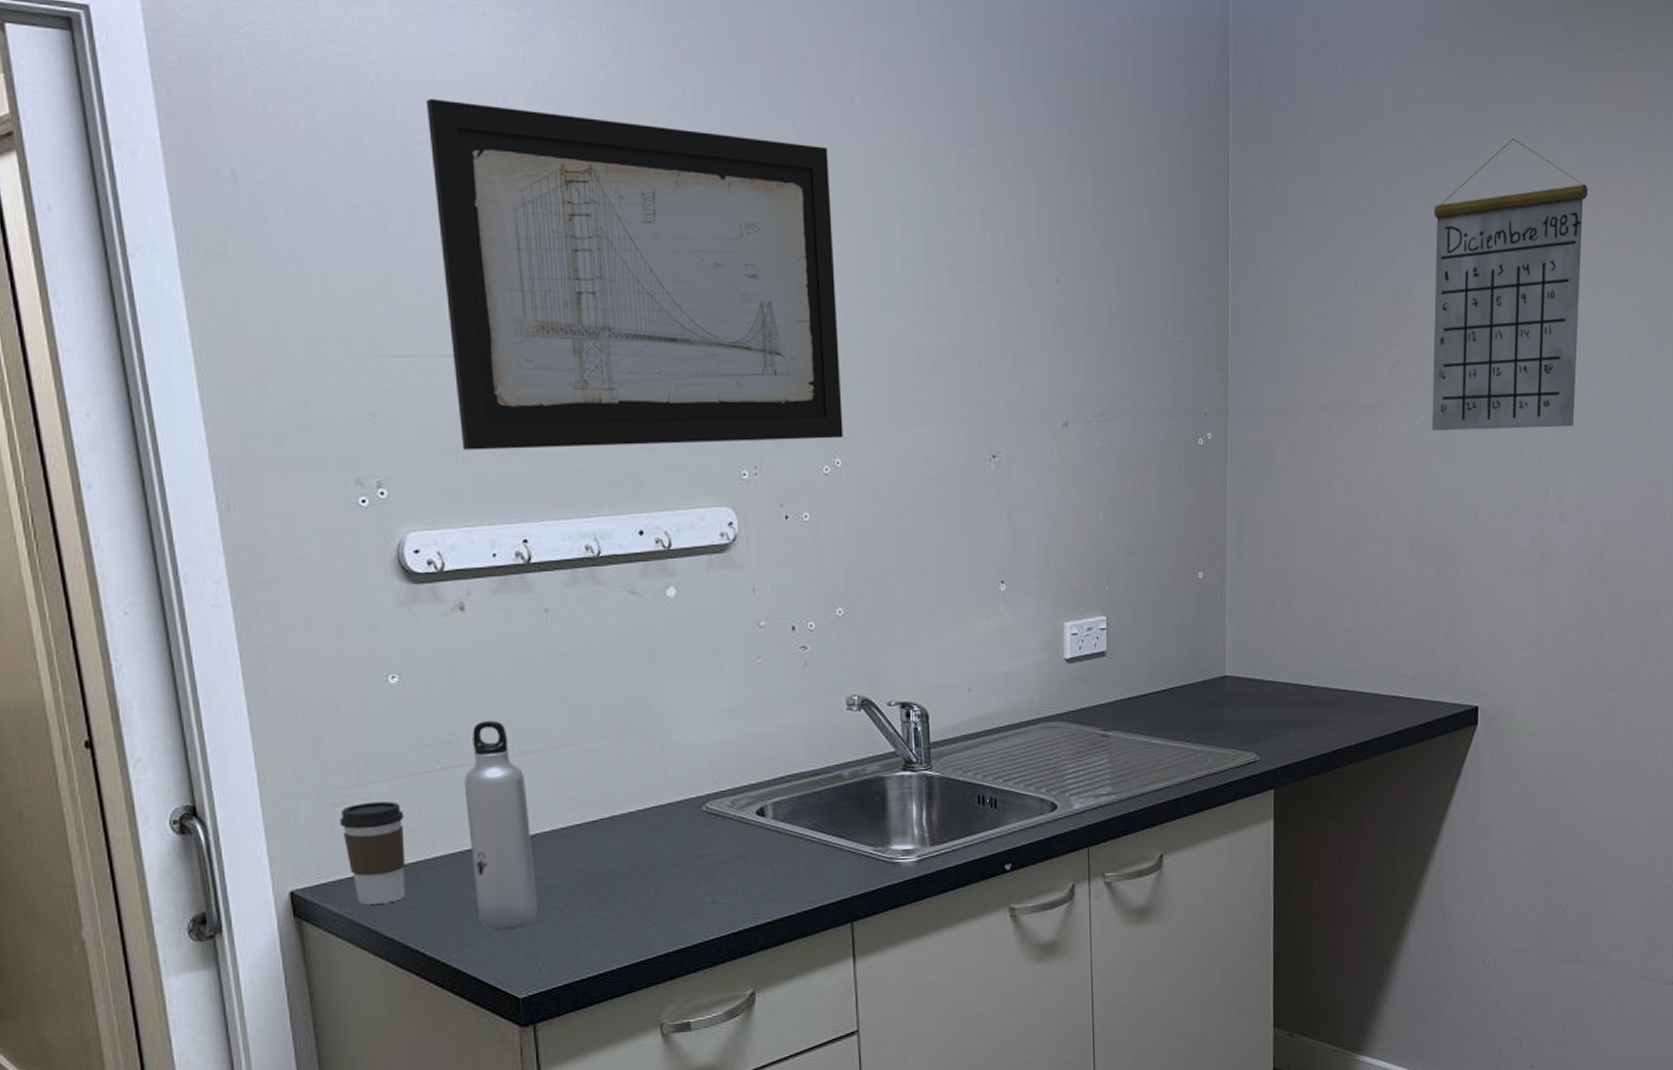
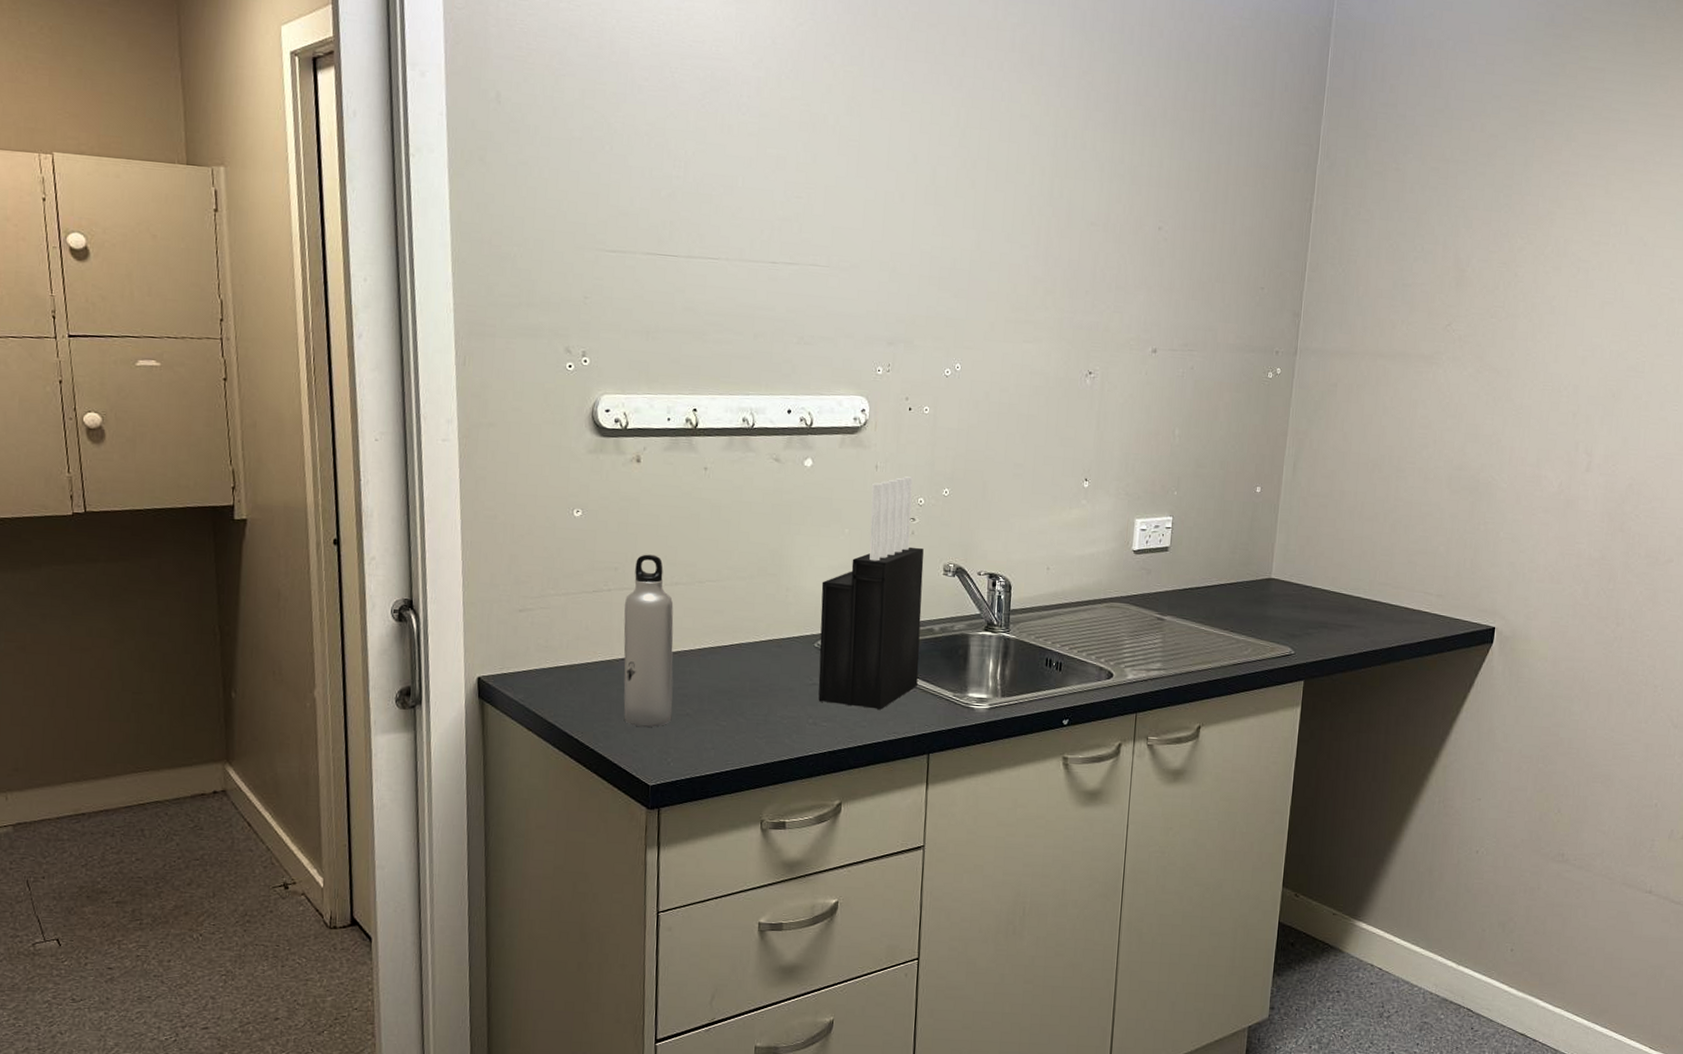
coffee cup: present [340,802,406,905] -> none [523,611,574,695]
wall art: present [426,98,843,450] -> none [653,44,977,347]
knife block: none [703,598,830,877] -> present [818,476,924,710]
calendar: present [1431,138,1588,431] -> none [1477,133,1642,390]

